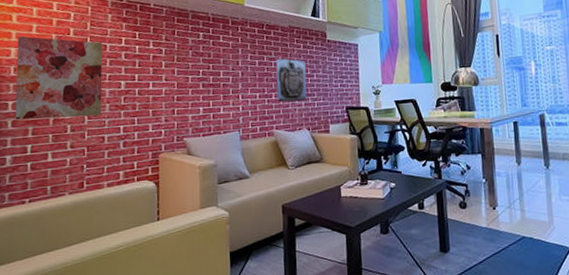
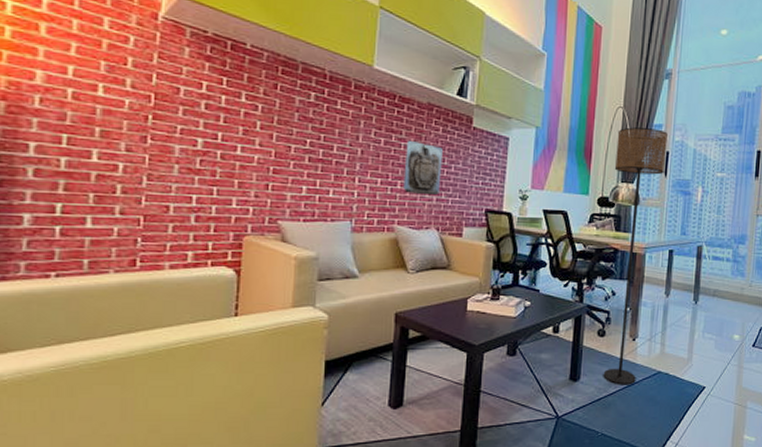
wall art: present [15,36,103,120] -> none [39,55,173,178]
floor lamp: none [449,16,503,253] -> present [603,127,668,385]

